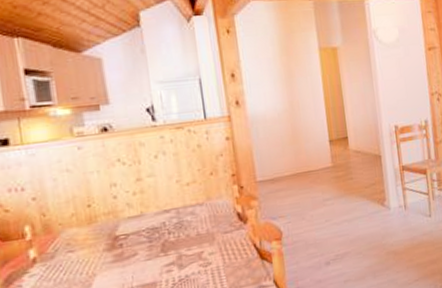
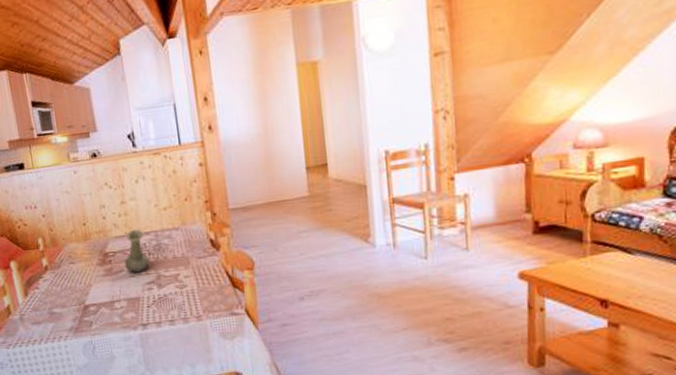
vase: none [139,207,169,256] -> present [125,229,150,273]

